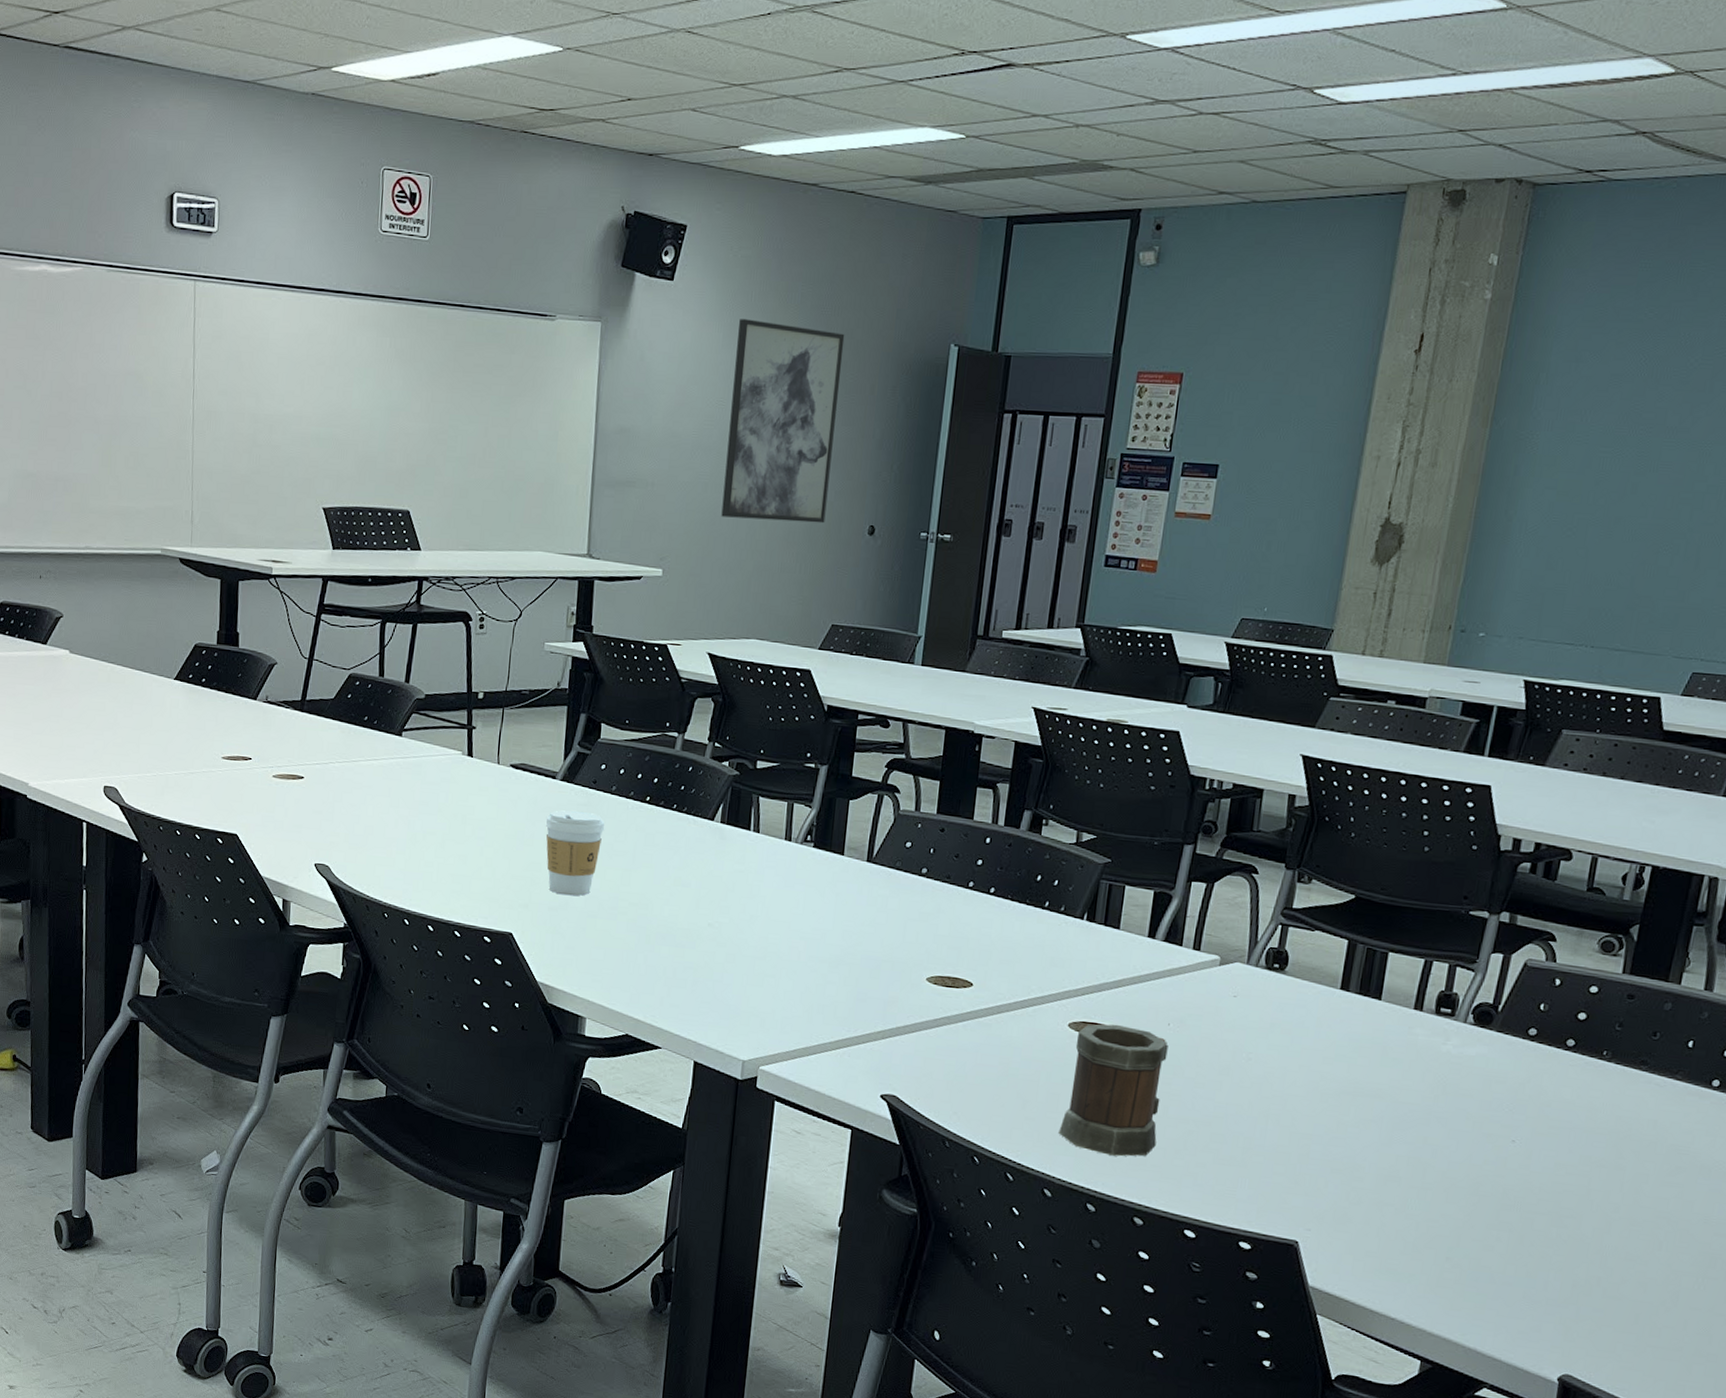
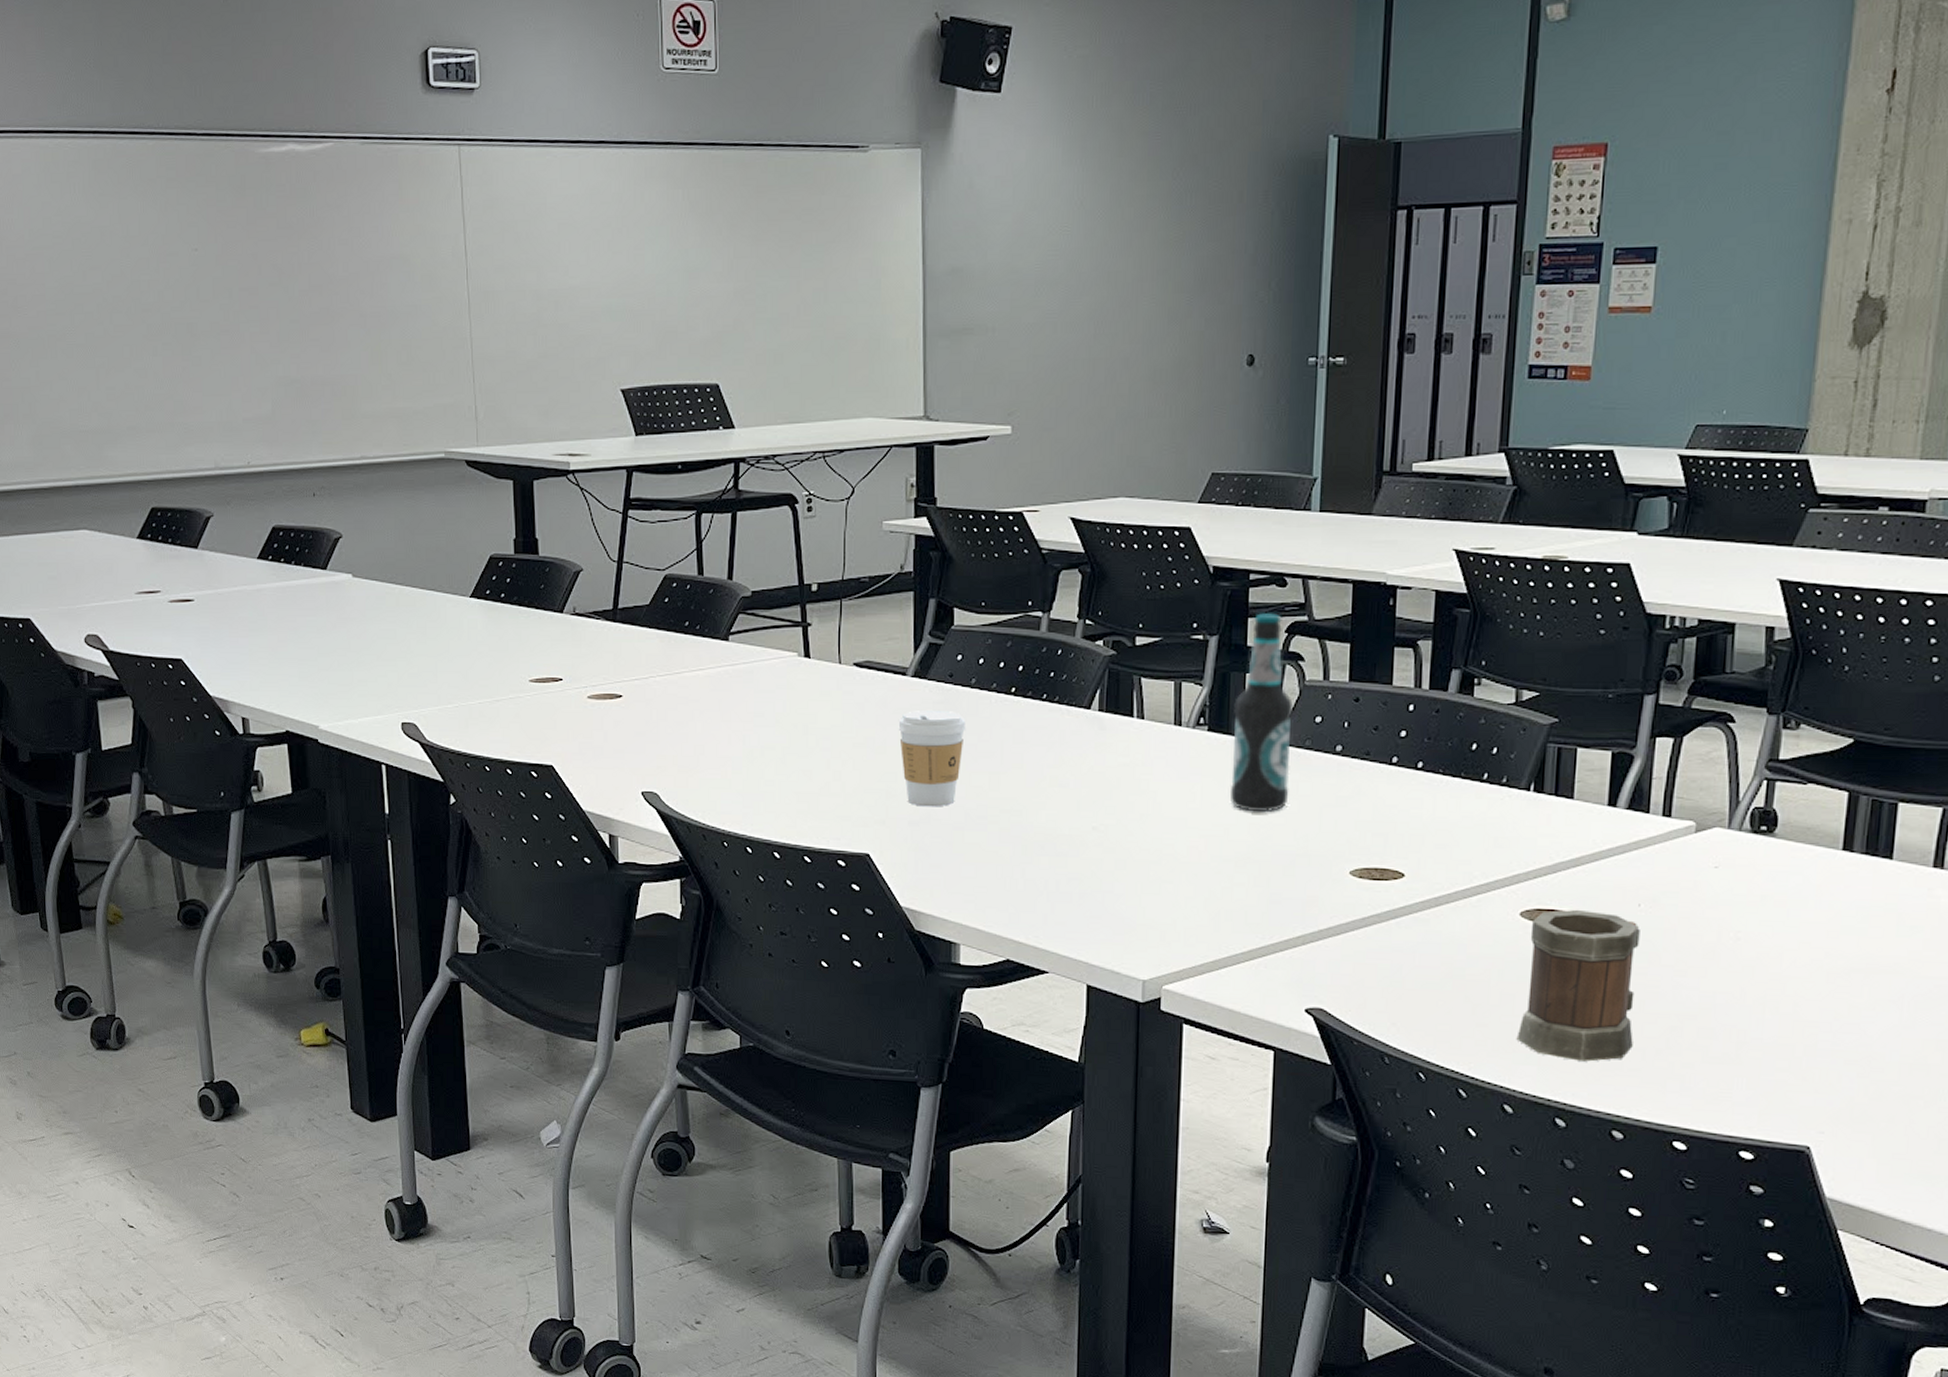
wall art: present [721,319,845,524] -> none [1075,128,1204,360]
bottle: none [829,749,888,922] -> present [1230,613,1293,813]

